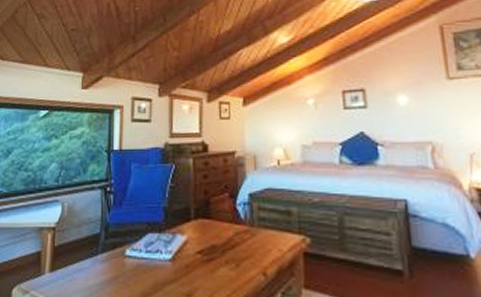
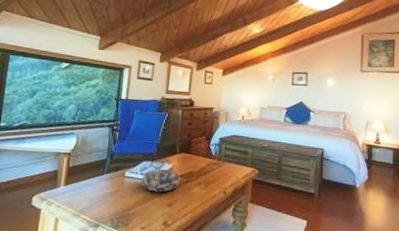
decorative bowl: none [147,243,201,277] -> present [141,169,181,193]

